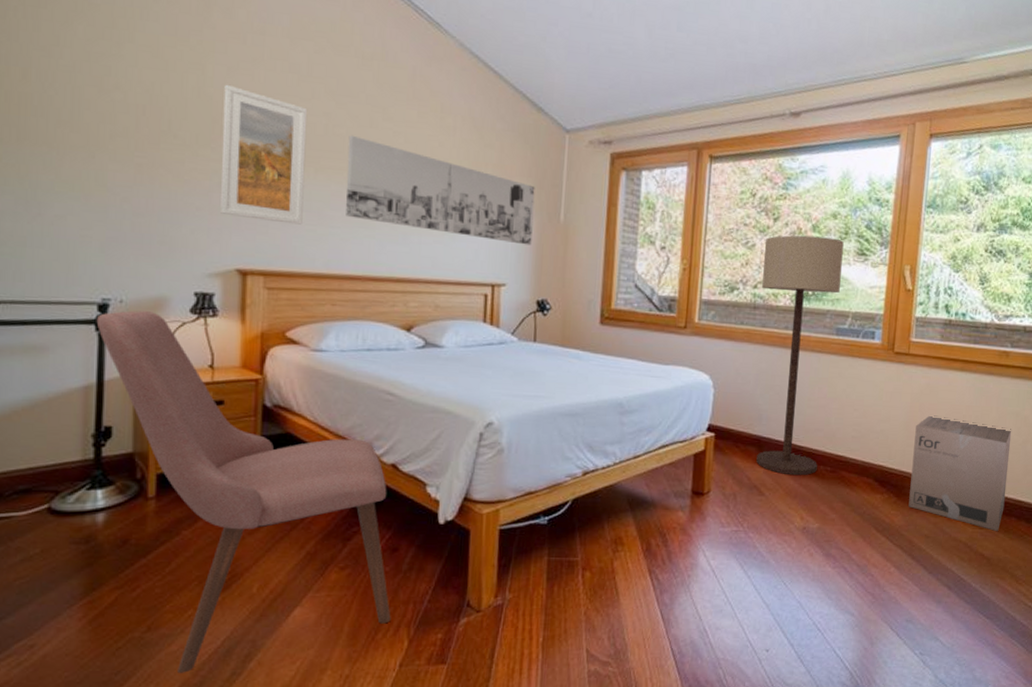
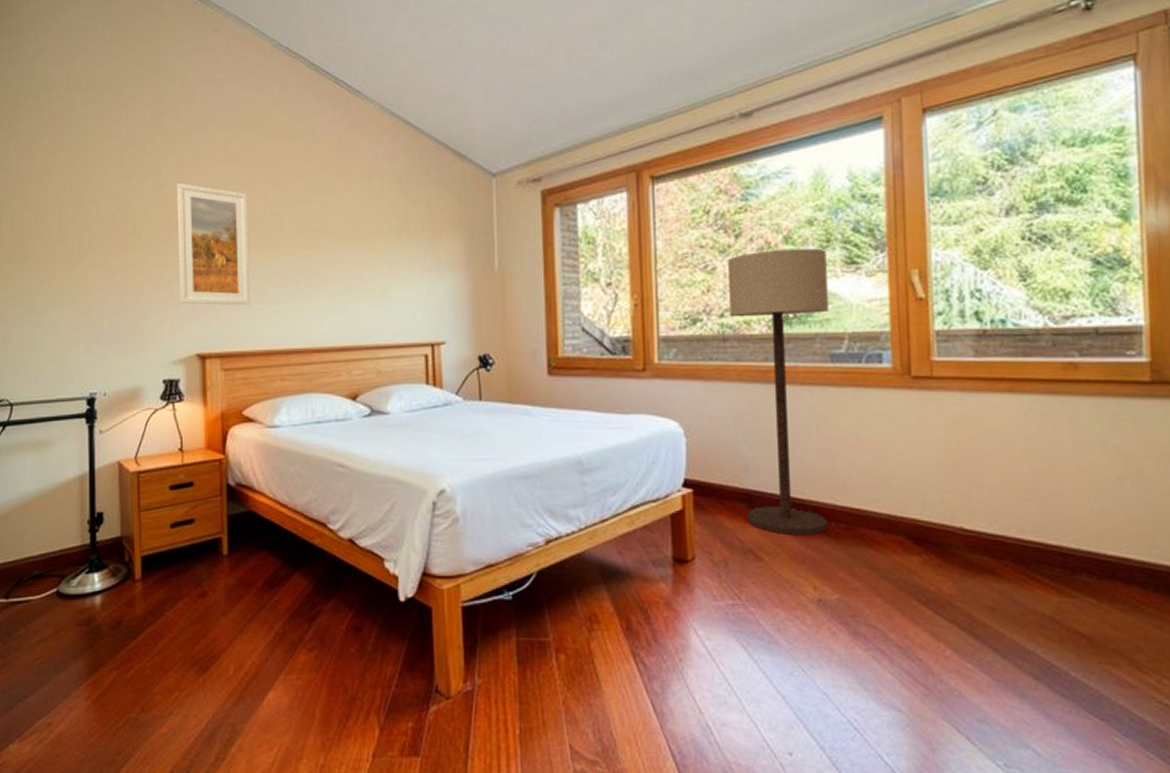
chair: present [96,310,391,673] -> none [86,402,360,756]
wall art: present [345,135,535,246] -> none [285,212,468,299]
cardboard box: present [908,415,1012,532] -> none [955,452,1104,602]

